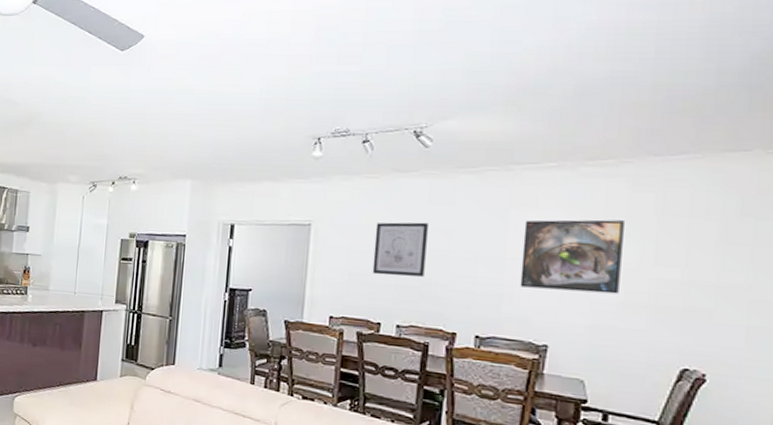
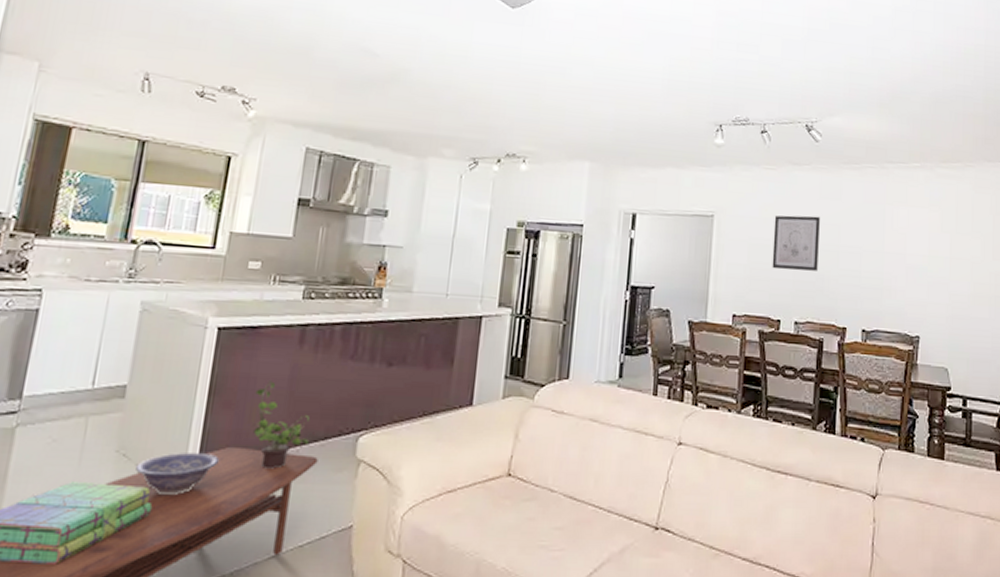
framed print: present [520,219,624,294] -> none [896,216,970,286]

